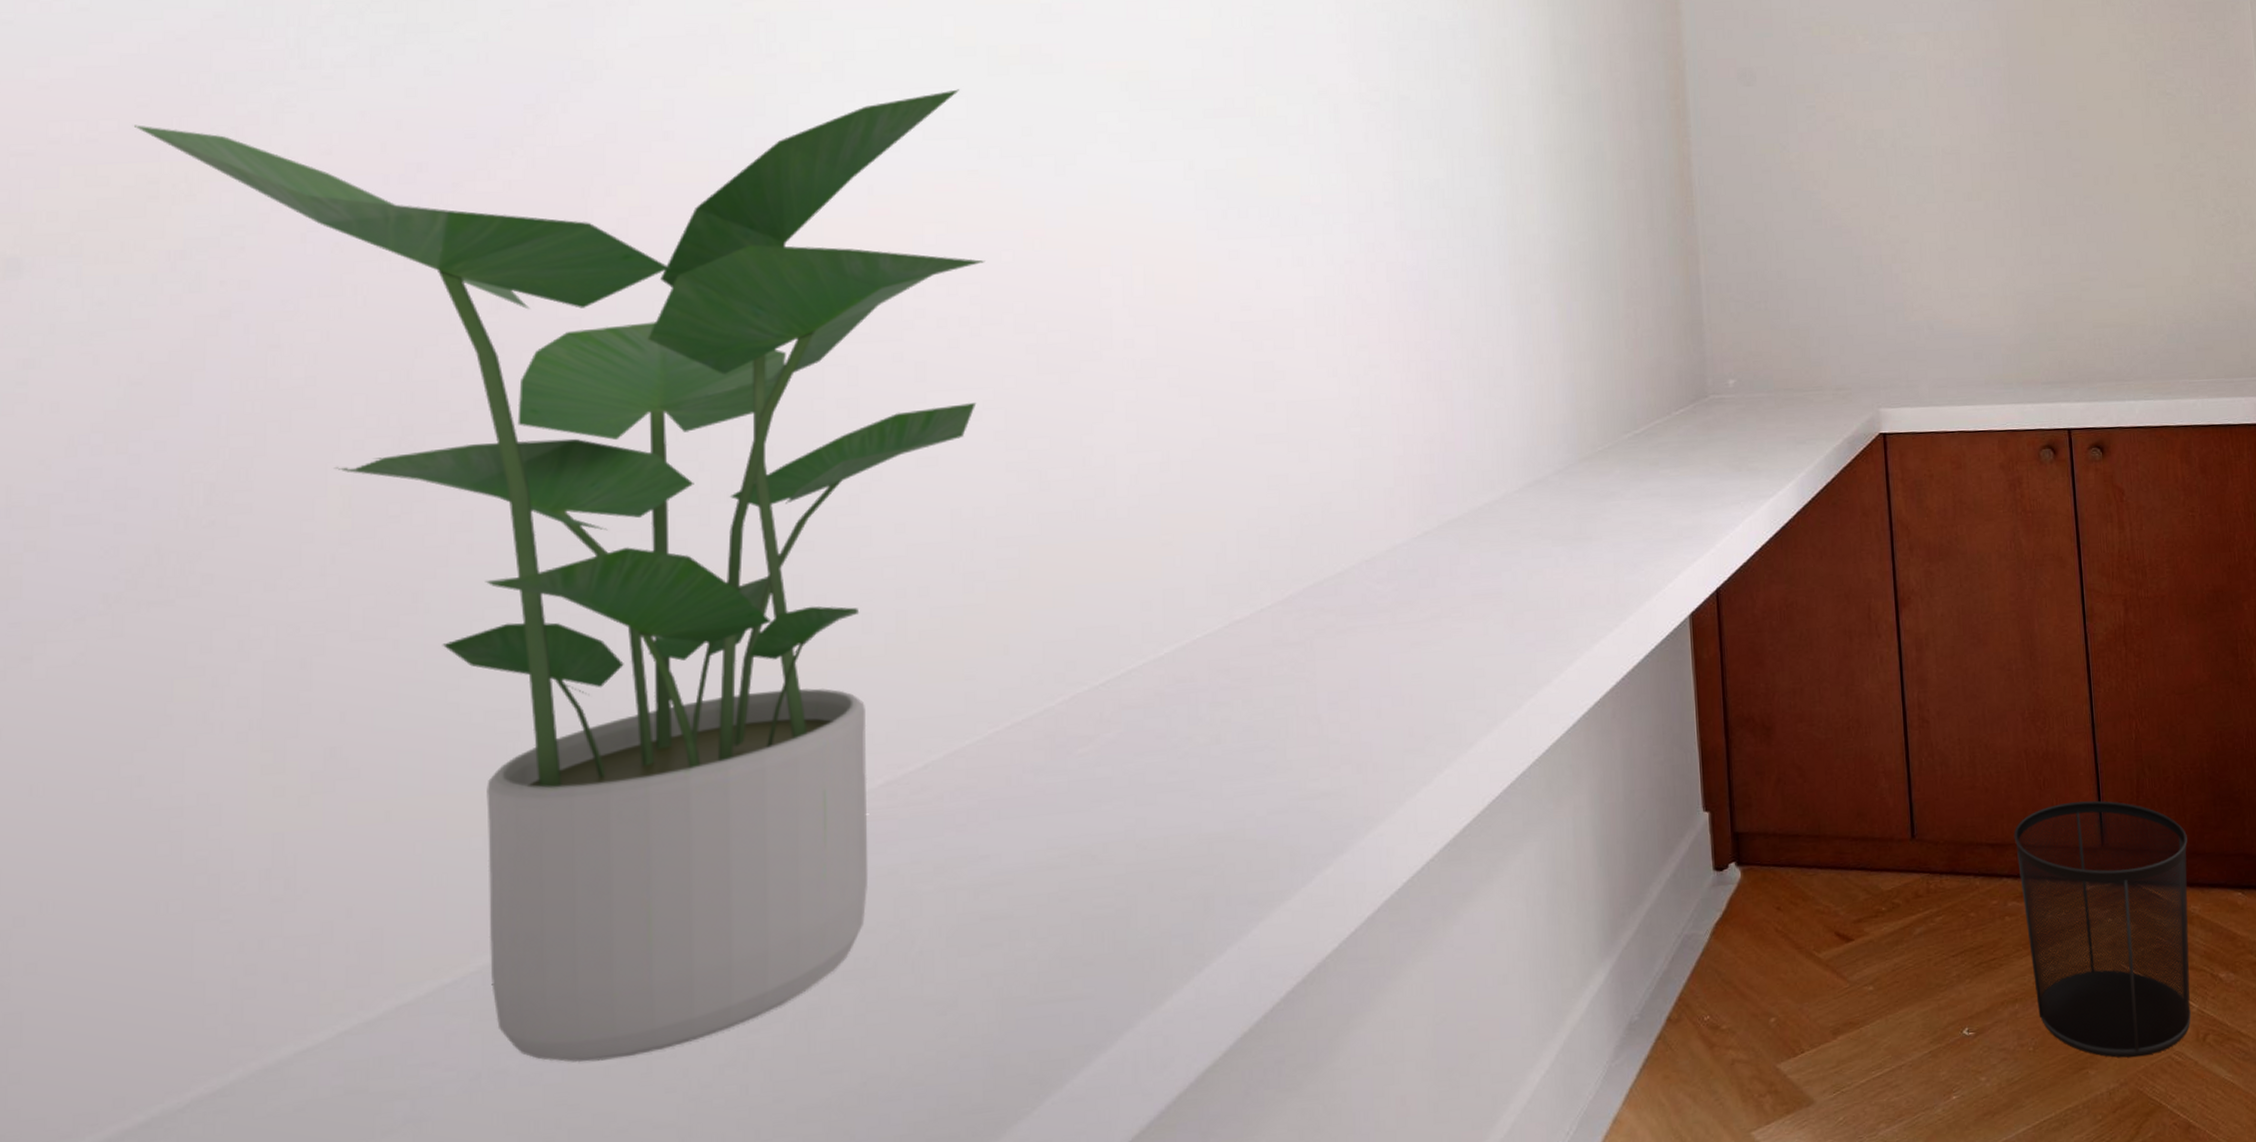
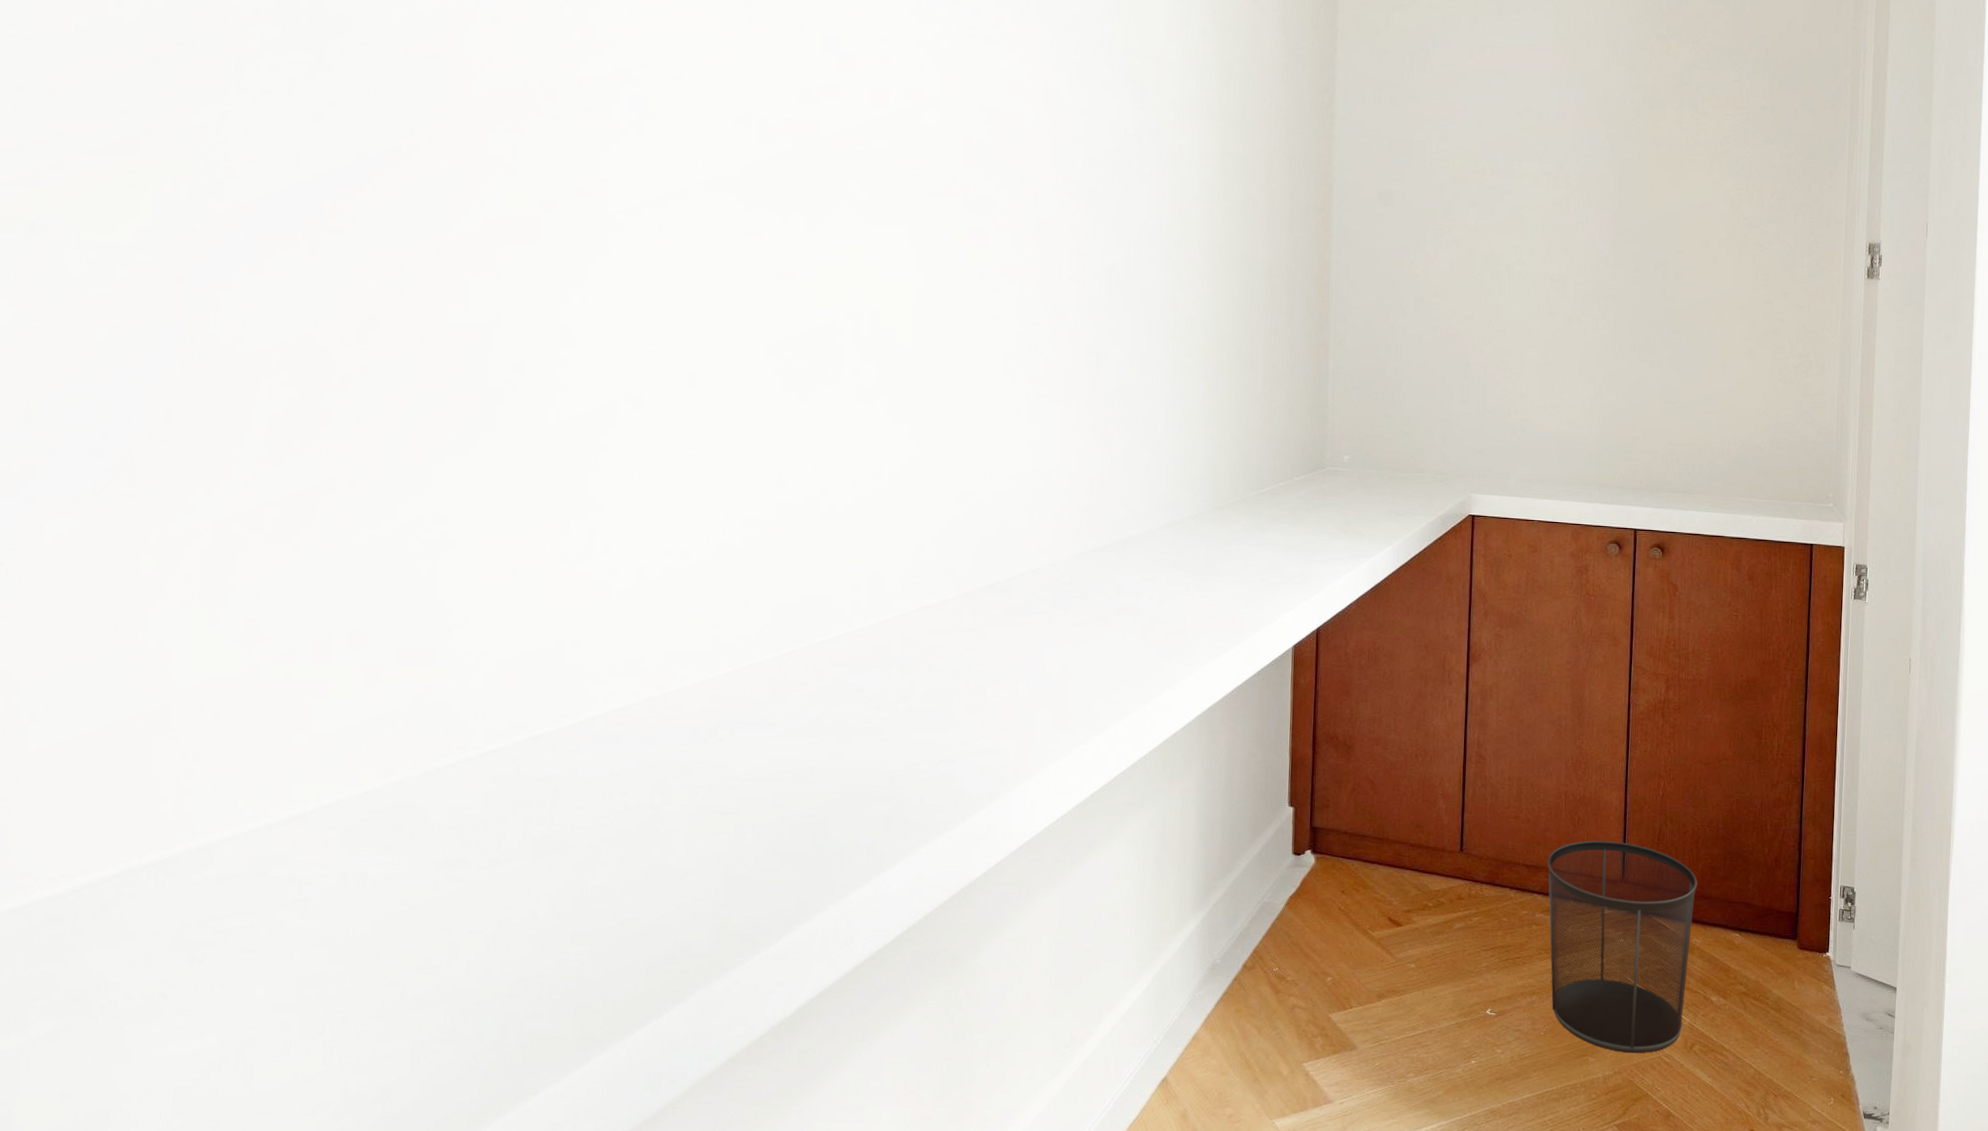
potted plant: present [135,89,985,1063] -> none [119,126,747,878]

